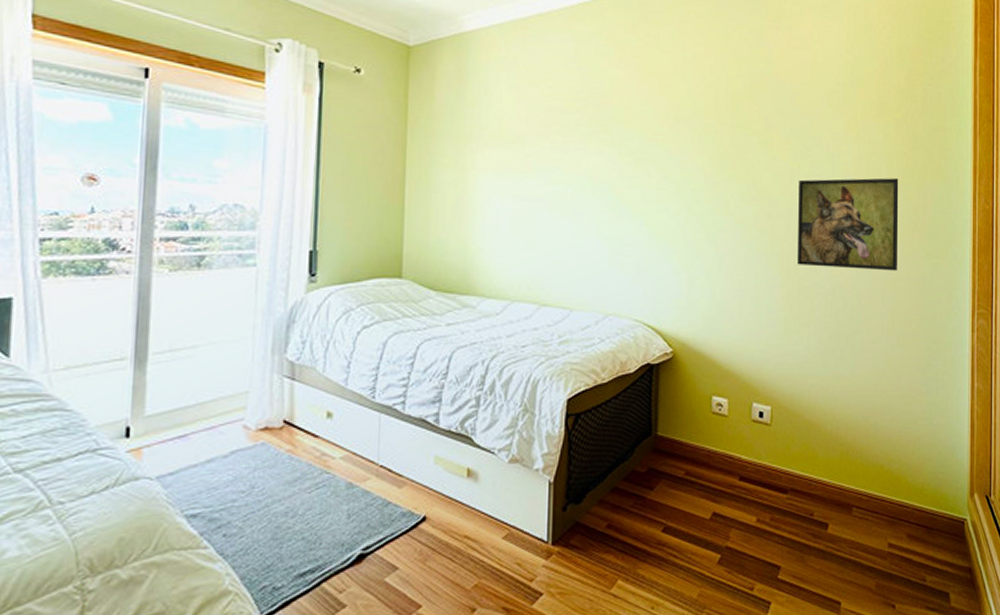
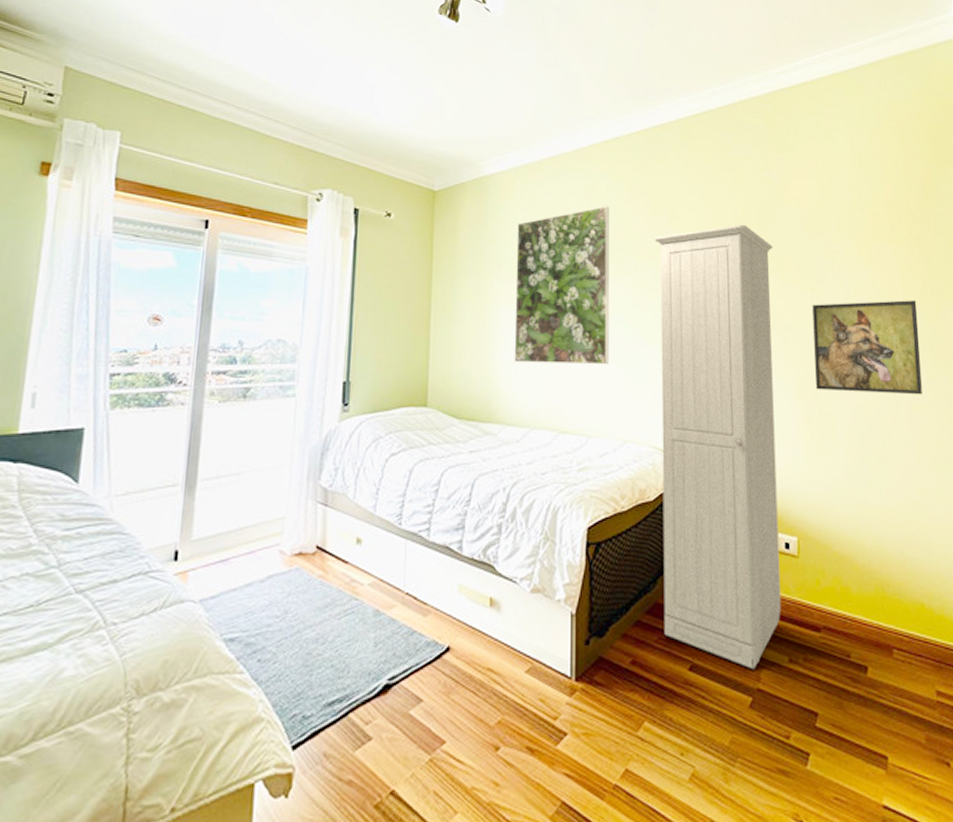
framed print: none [494,70,598,238] -> present [514,206,609,365]
cabinet: none [640,95,764,530] -> present [654,224,782,670]

